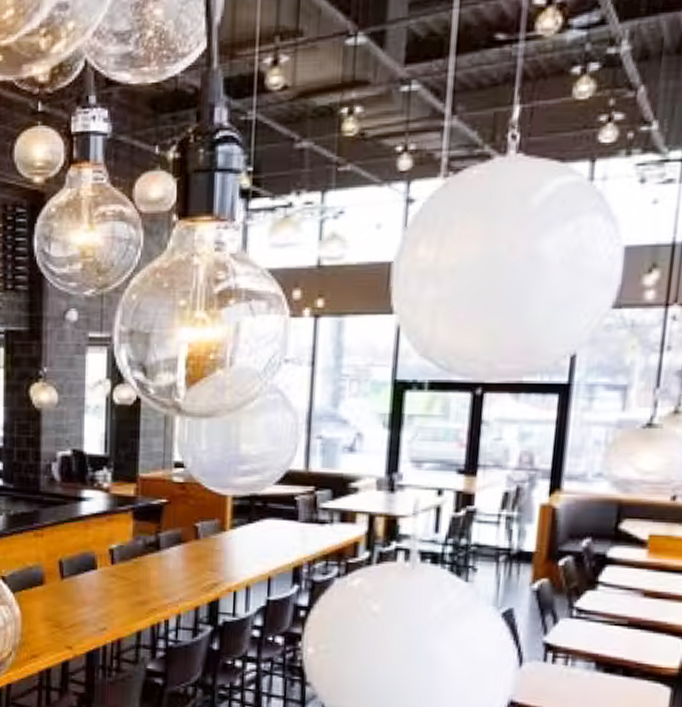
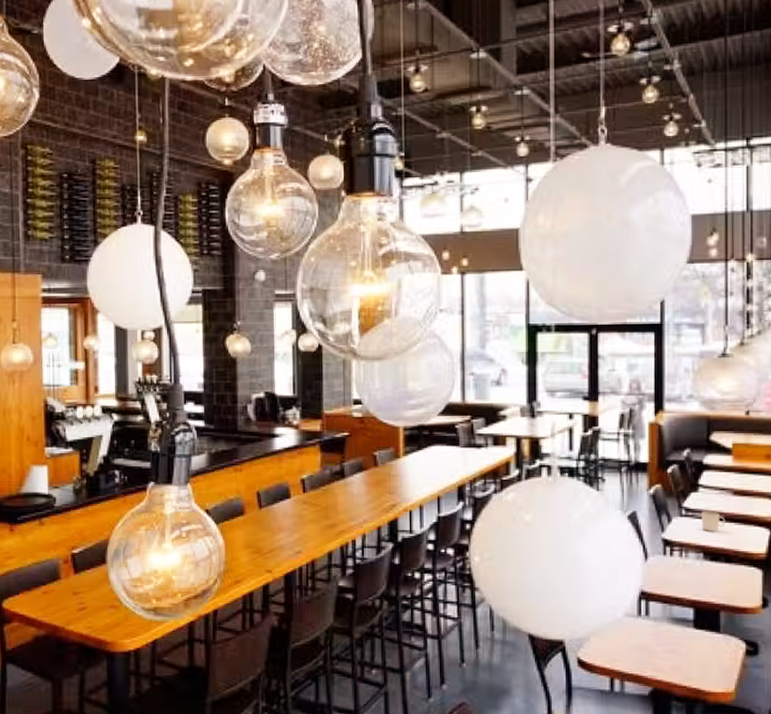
mug: none [596,613,629,640] -> present [701,511,726,532]

